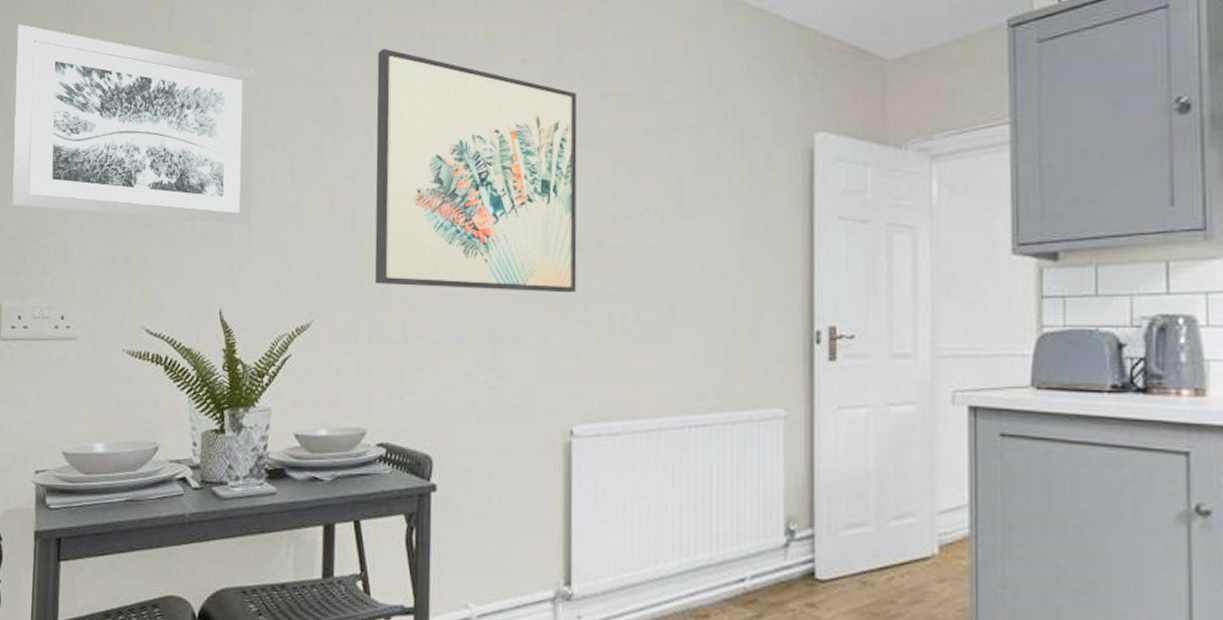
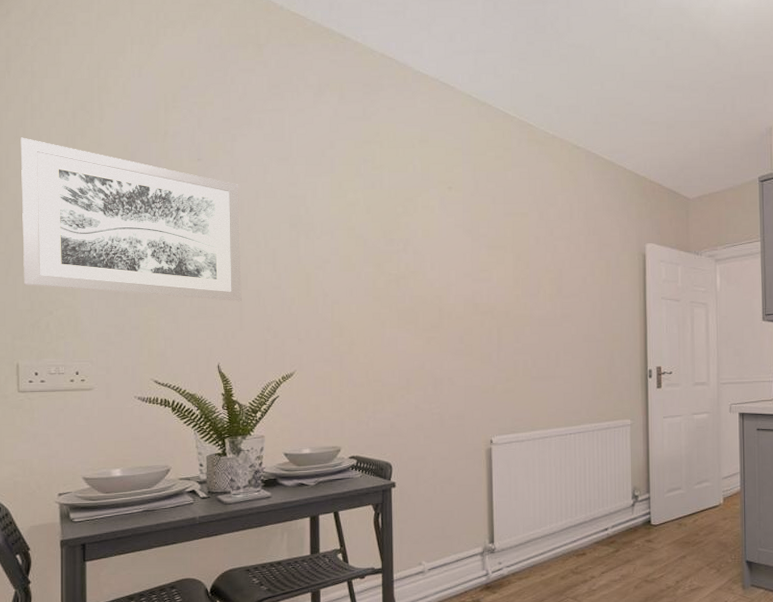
wall art: present [374,48,577,293] -> none [339,173,492,348]

